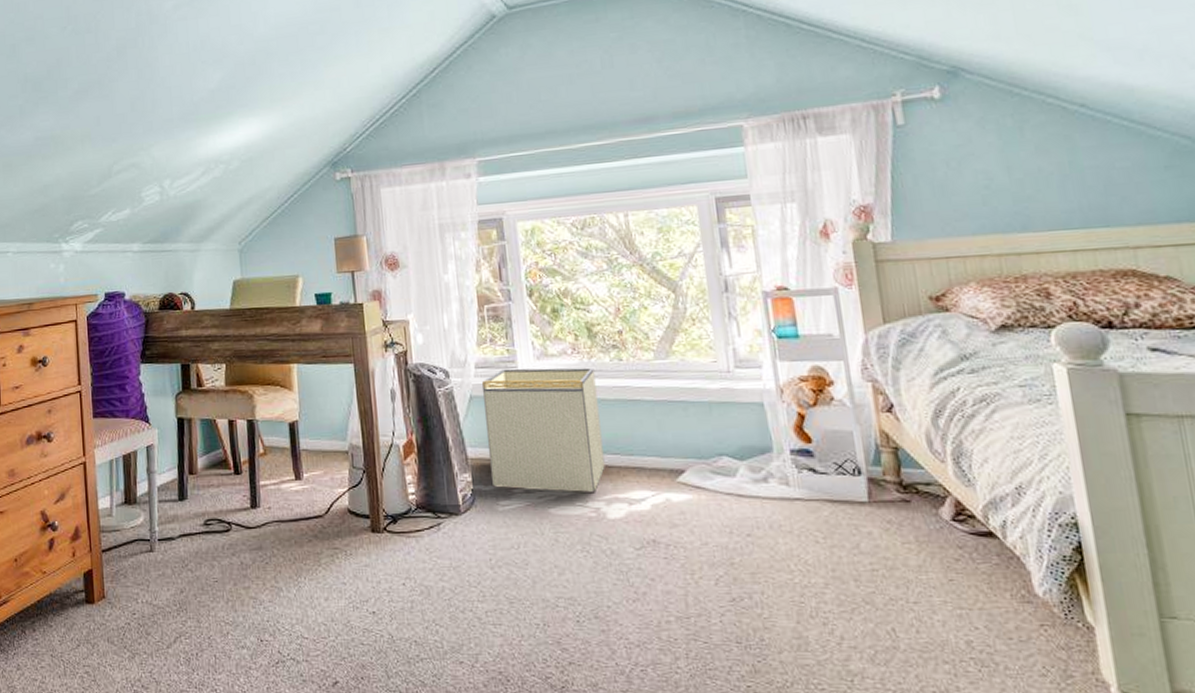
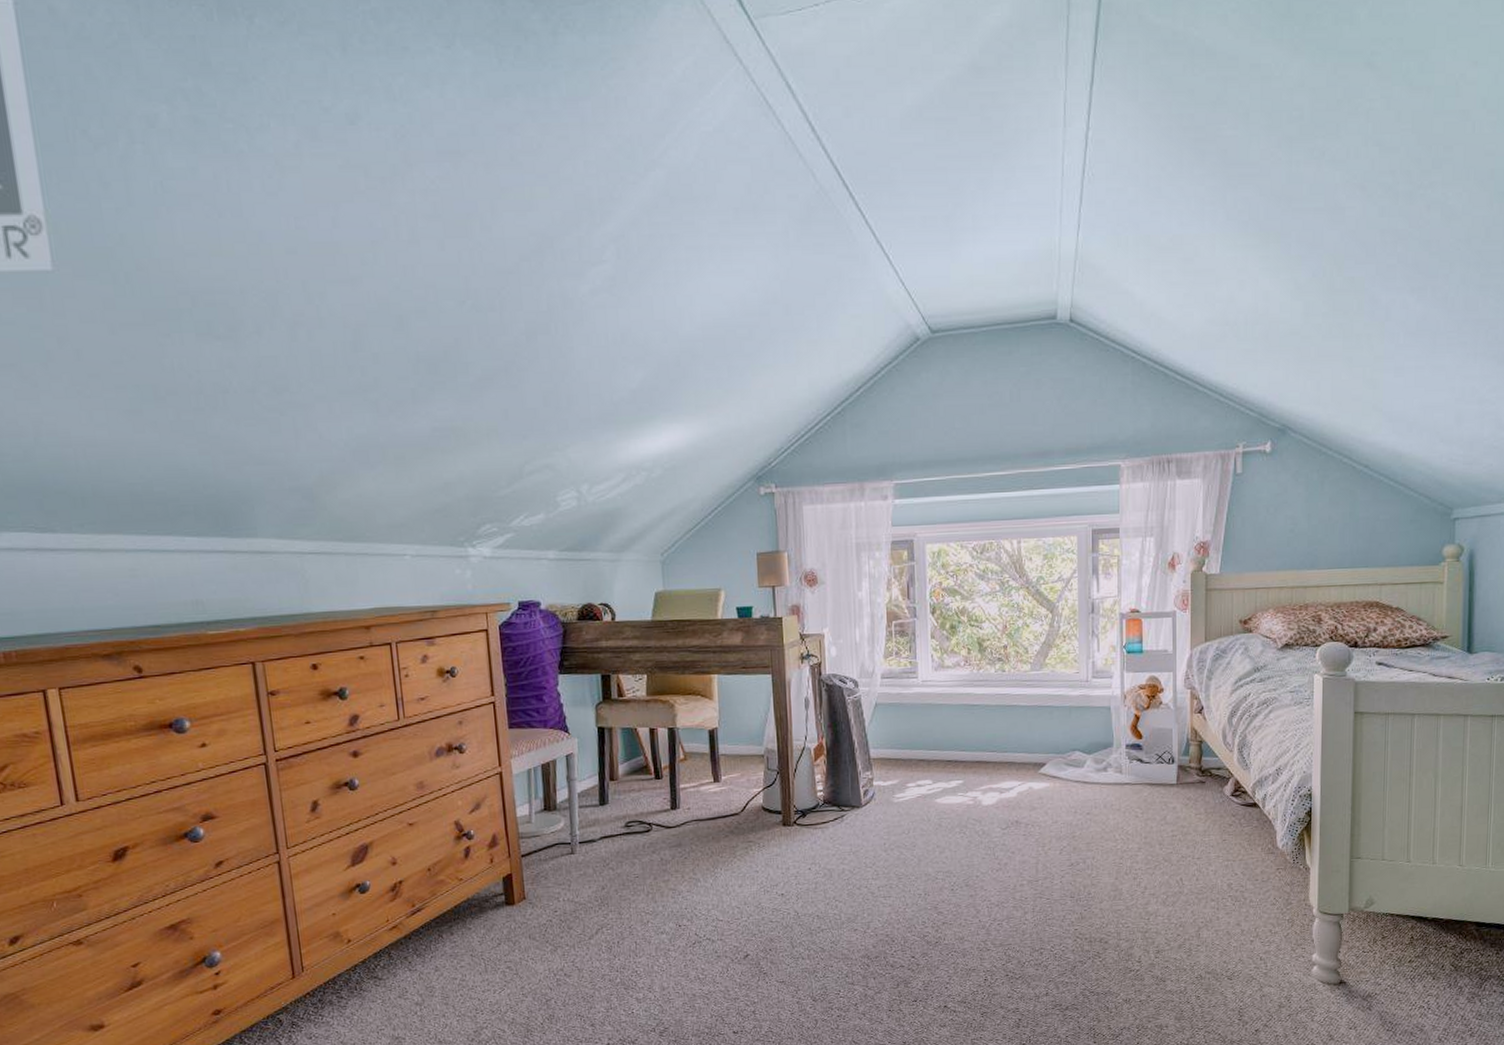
storage bin: present [481,367,605,492] -> none [886,677,984,784]

